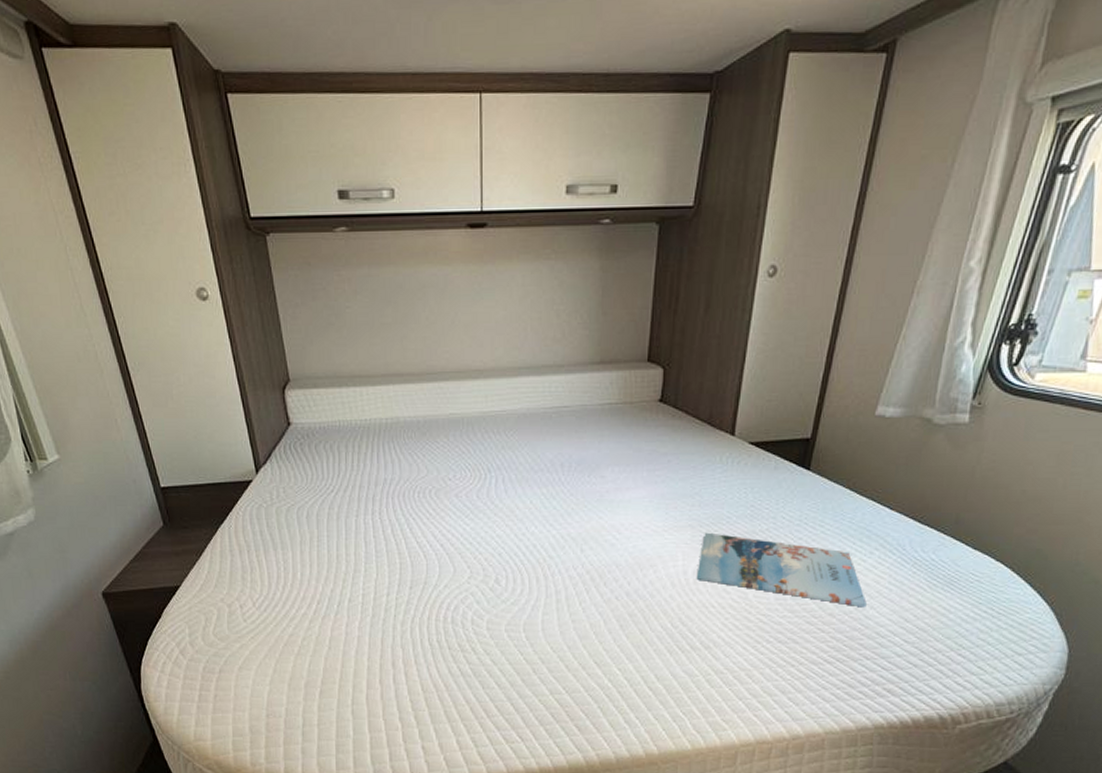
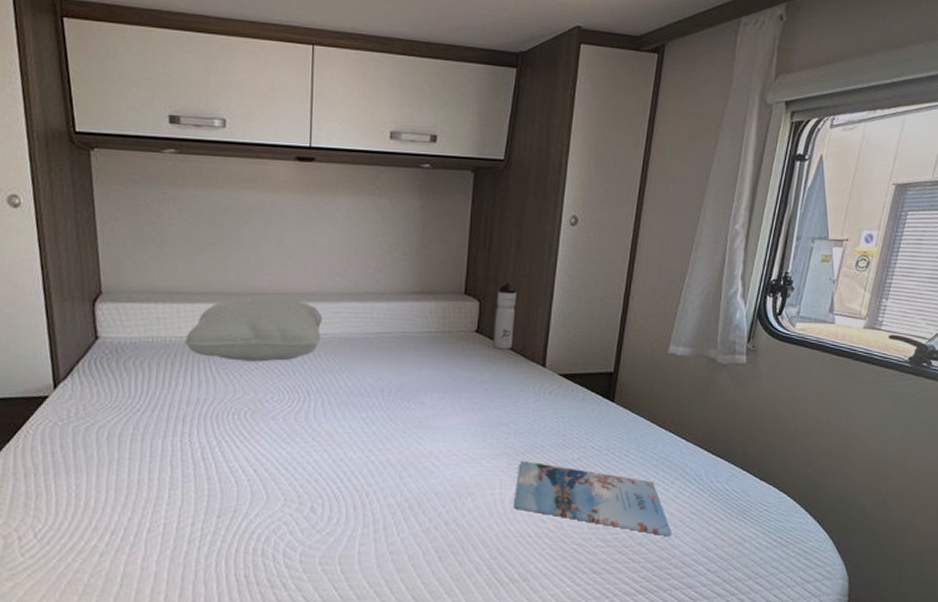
pillow: none [369,376,501,441] -> present [185,297,323,362]
water bottle: none [677,346,705,419] -> present [492,282,517,350]

